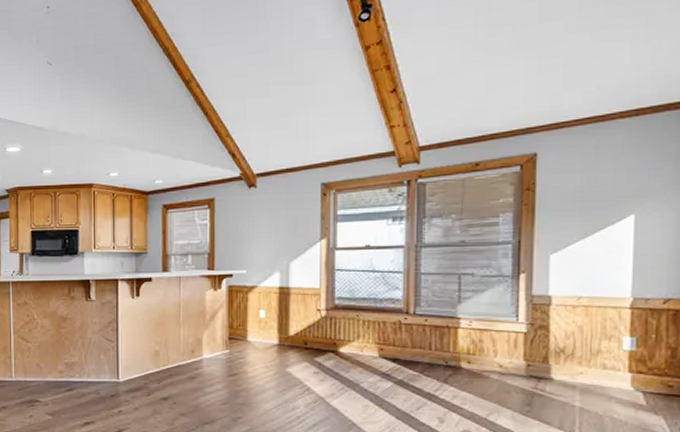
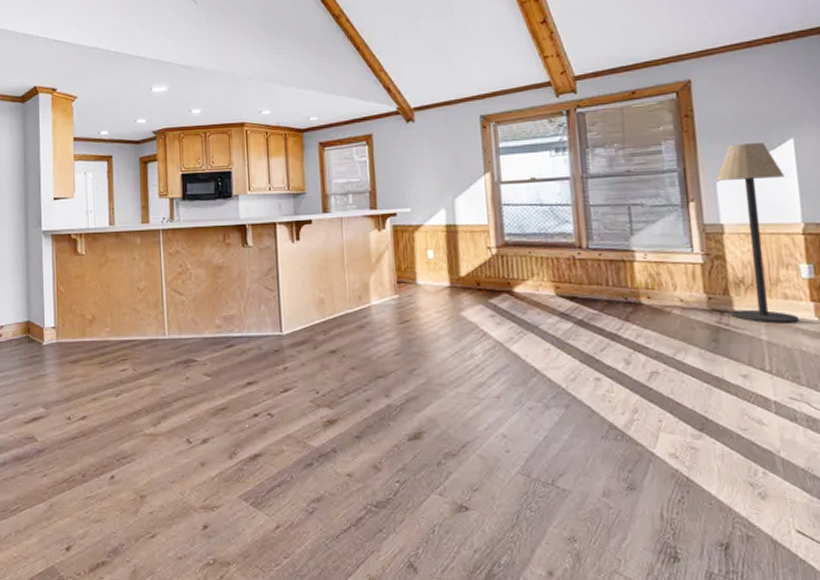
floor lamp: none [547,218,620,392] -> present [716,143,800,324]

